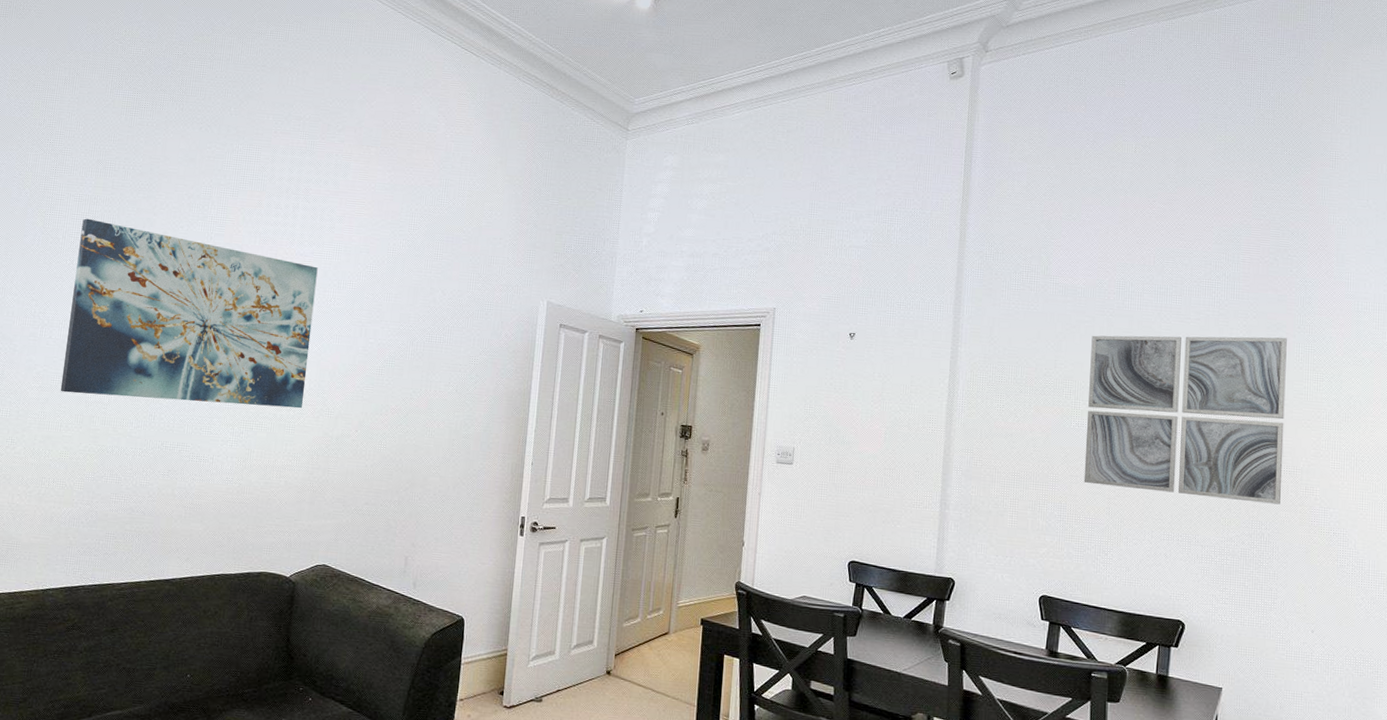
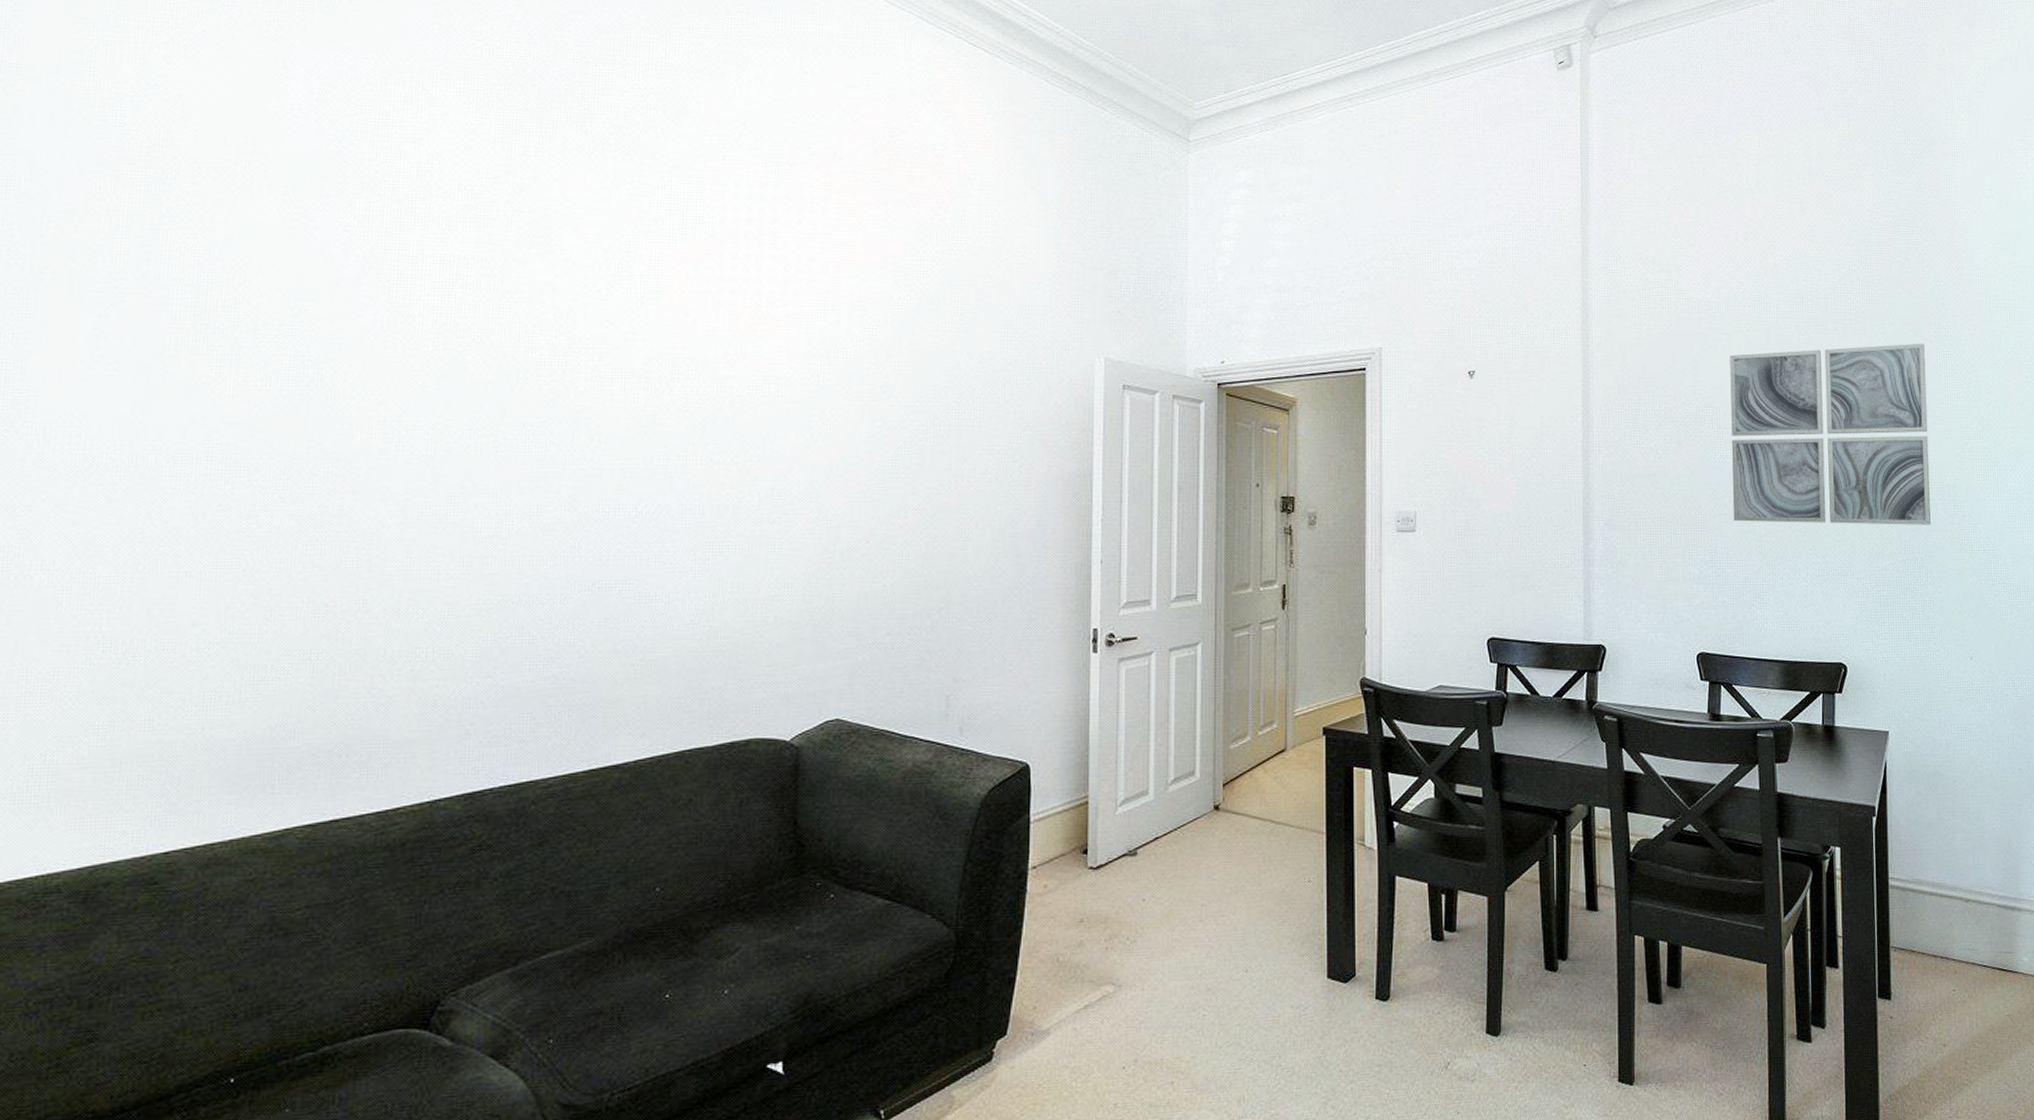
wall art: present [60,218,318,409] -> none [433,286,797,528]

